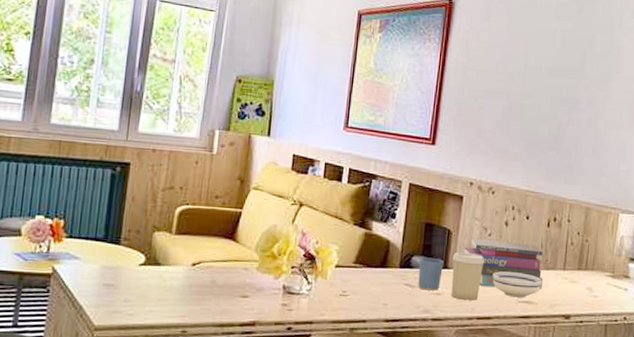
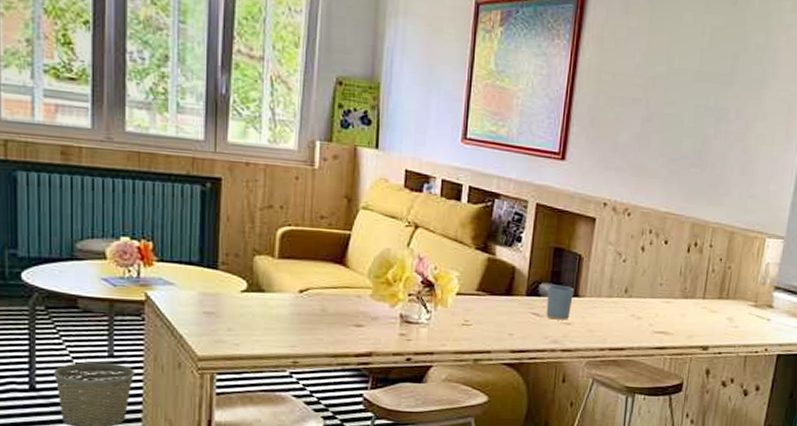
cup: present [451,252,485,300] -> none [581,279,619,331]
books: present [464,238,543,290] -> none [596,264,682,320]
bowl: present [492,271,543,298] -> none [626,300,680,328]

